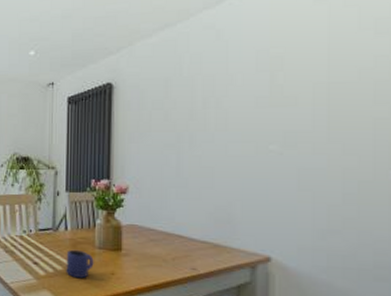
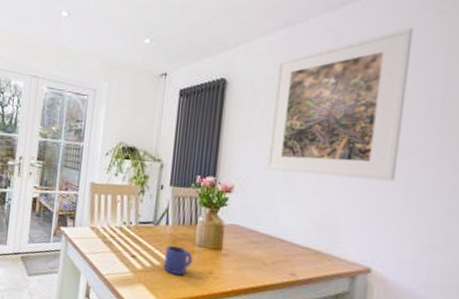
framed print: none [159,18,293,170] -> present [266,28,414,182]

